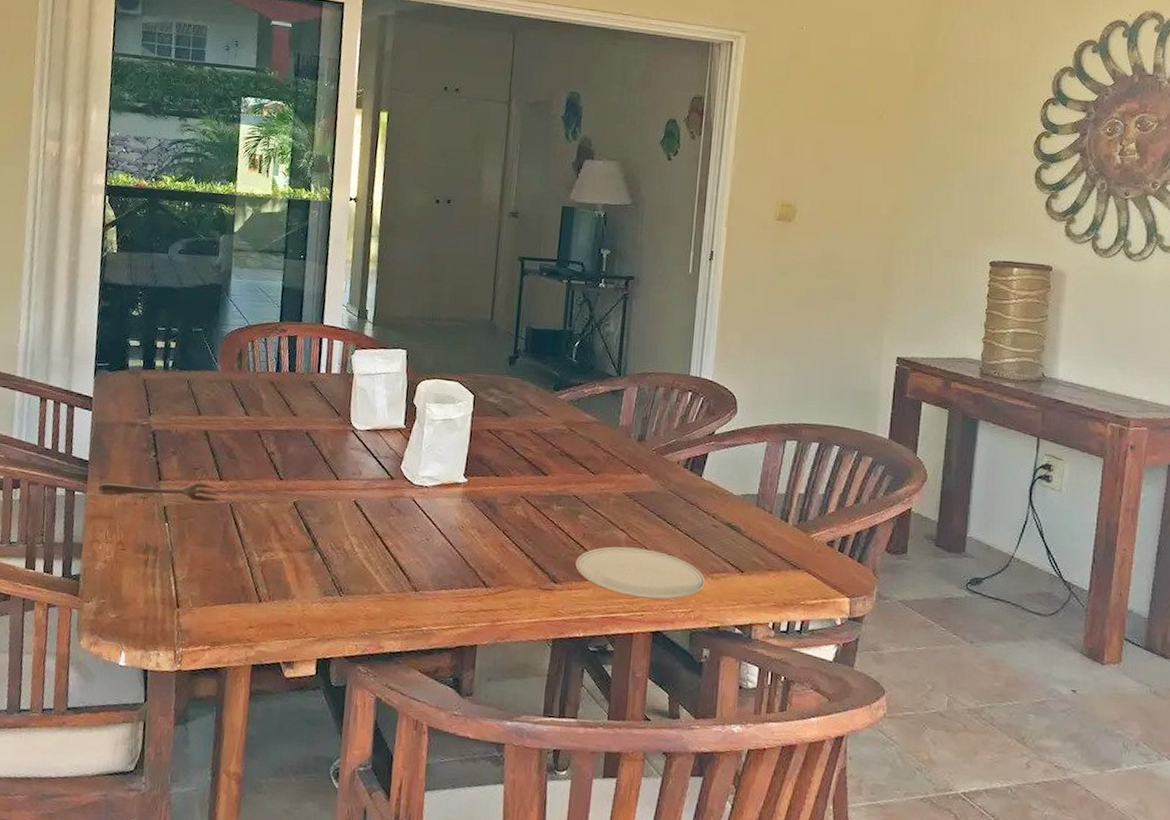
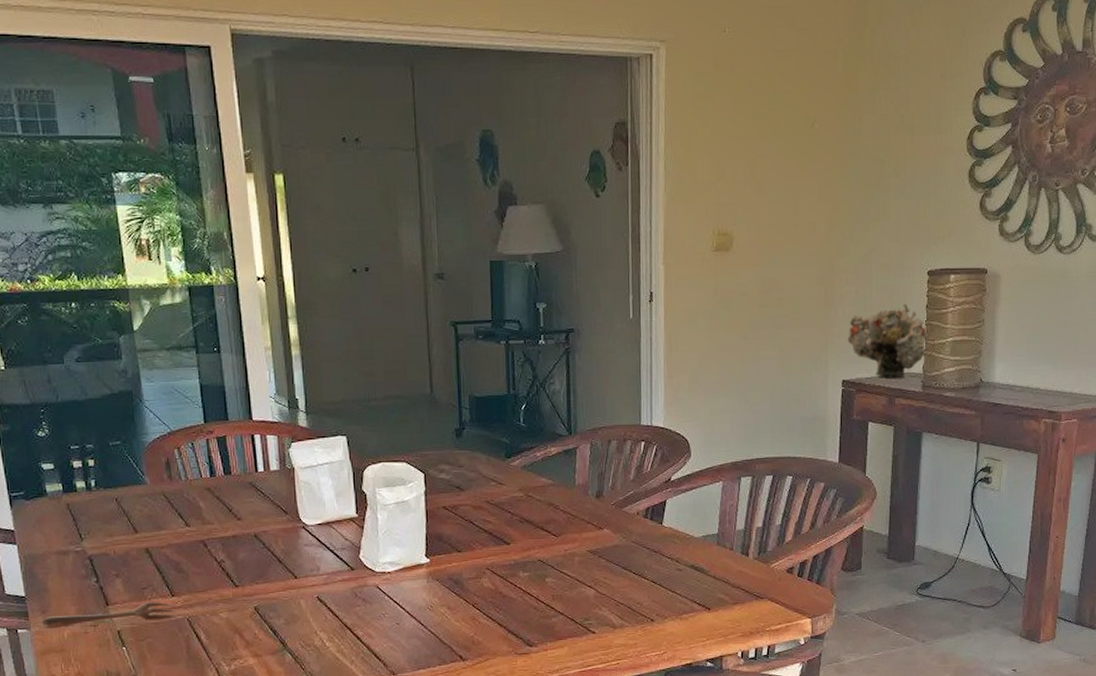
plate: present [575,546,705,601] -> none [548,601,675,649]
flower arrangement: none [904,290,988,363] -> present [848,304,928,378]

